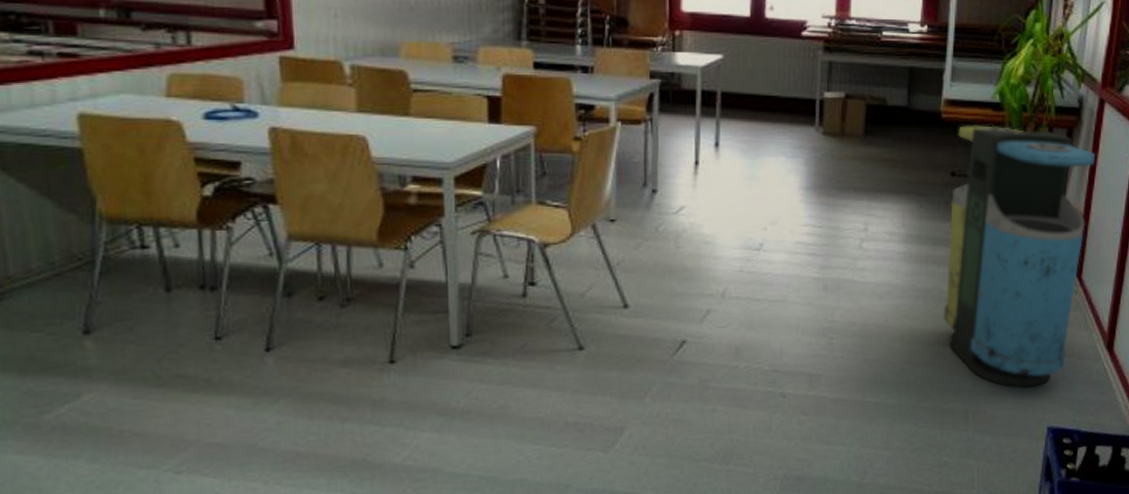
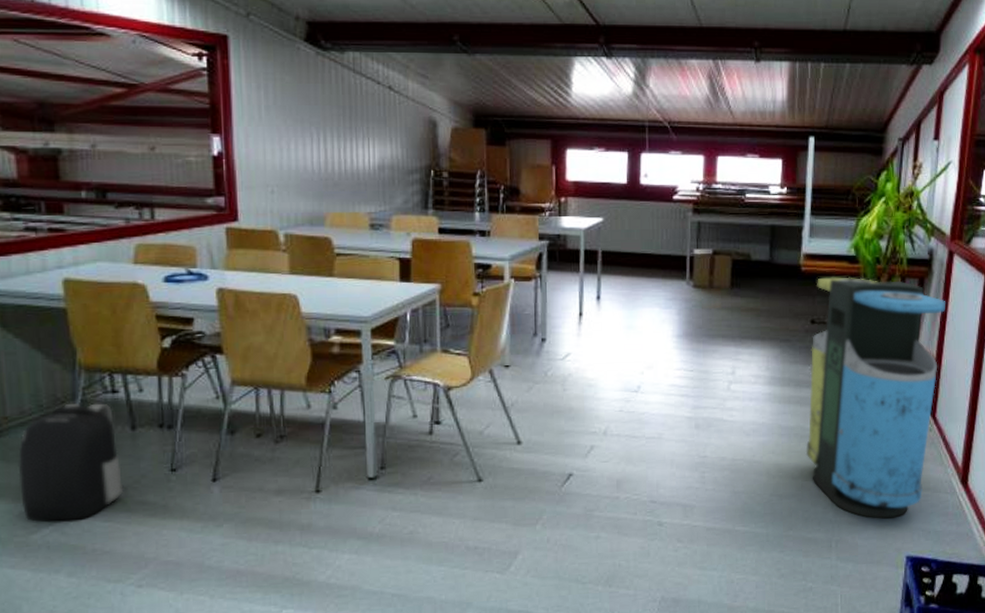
backpack: none [24,260,158,400] -> present [17,402,124,523]

